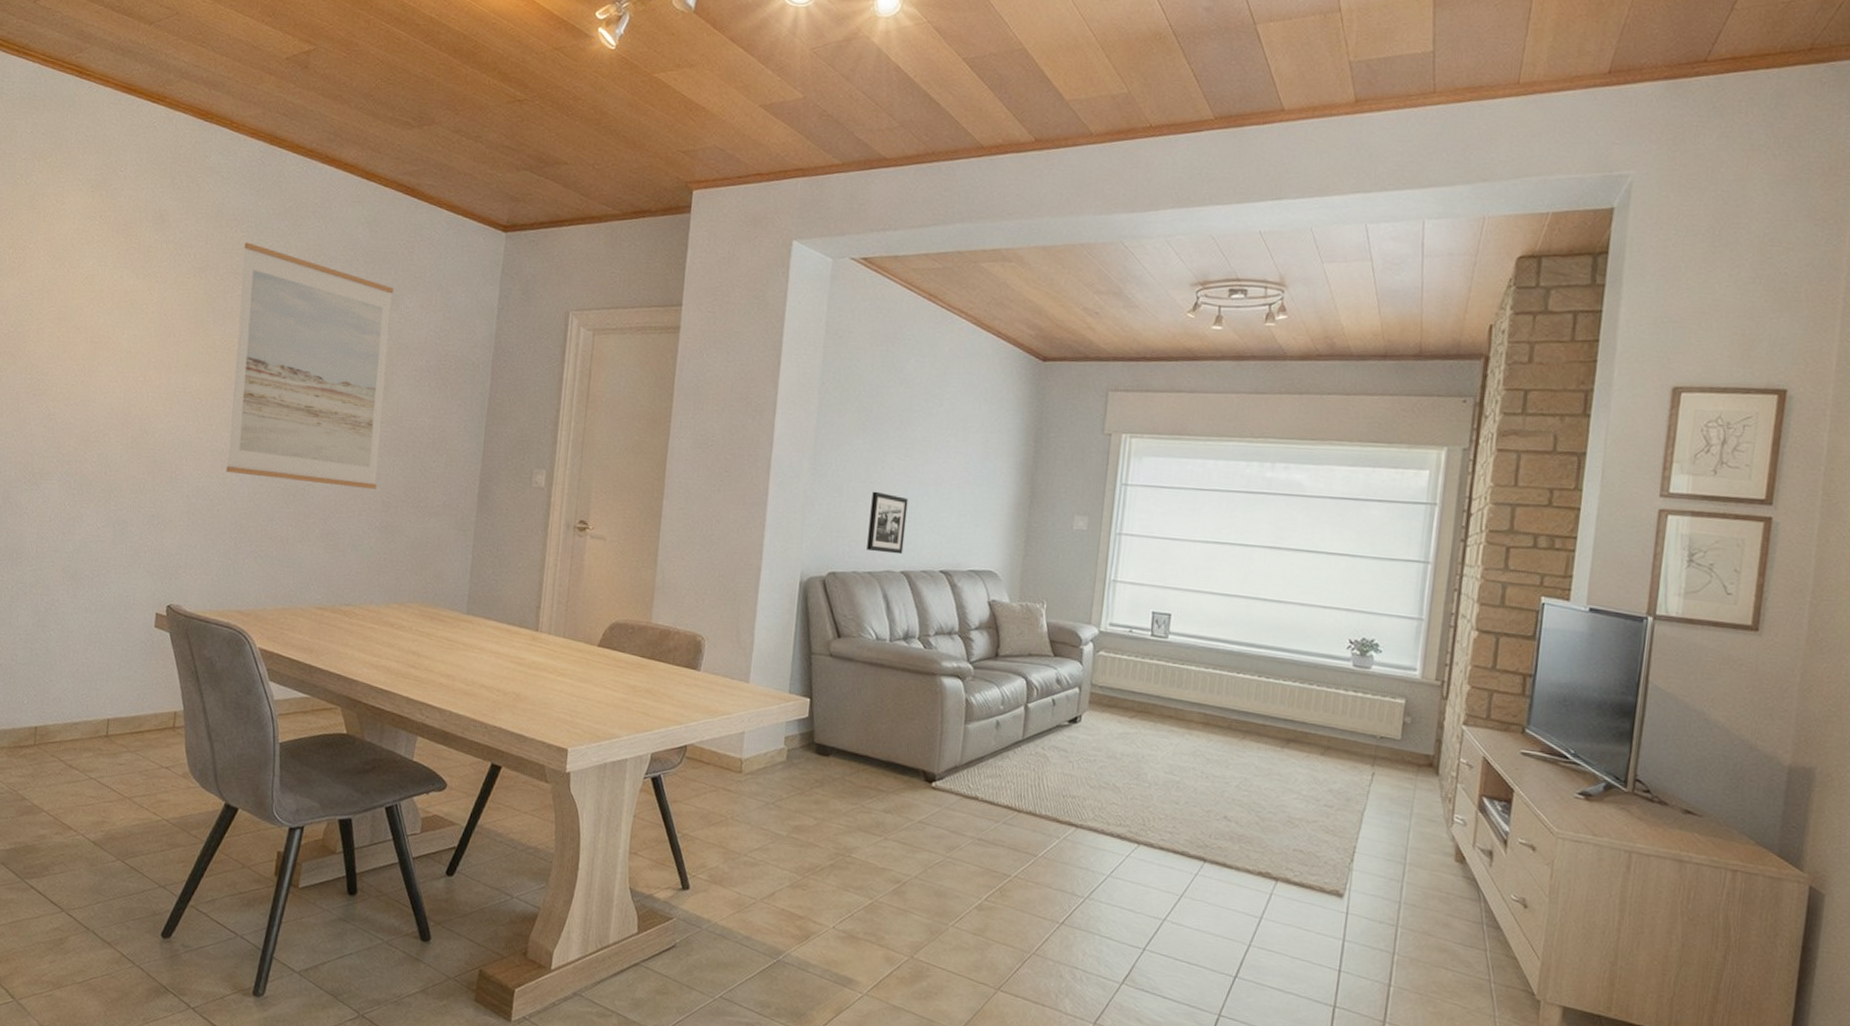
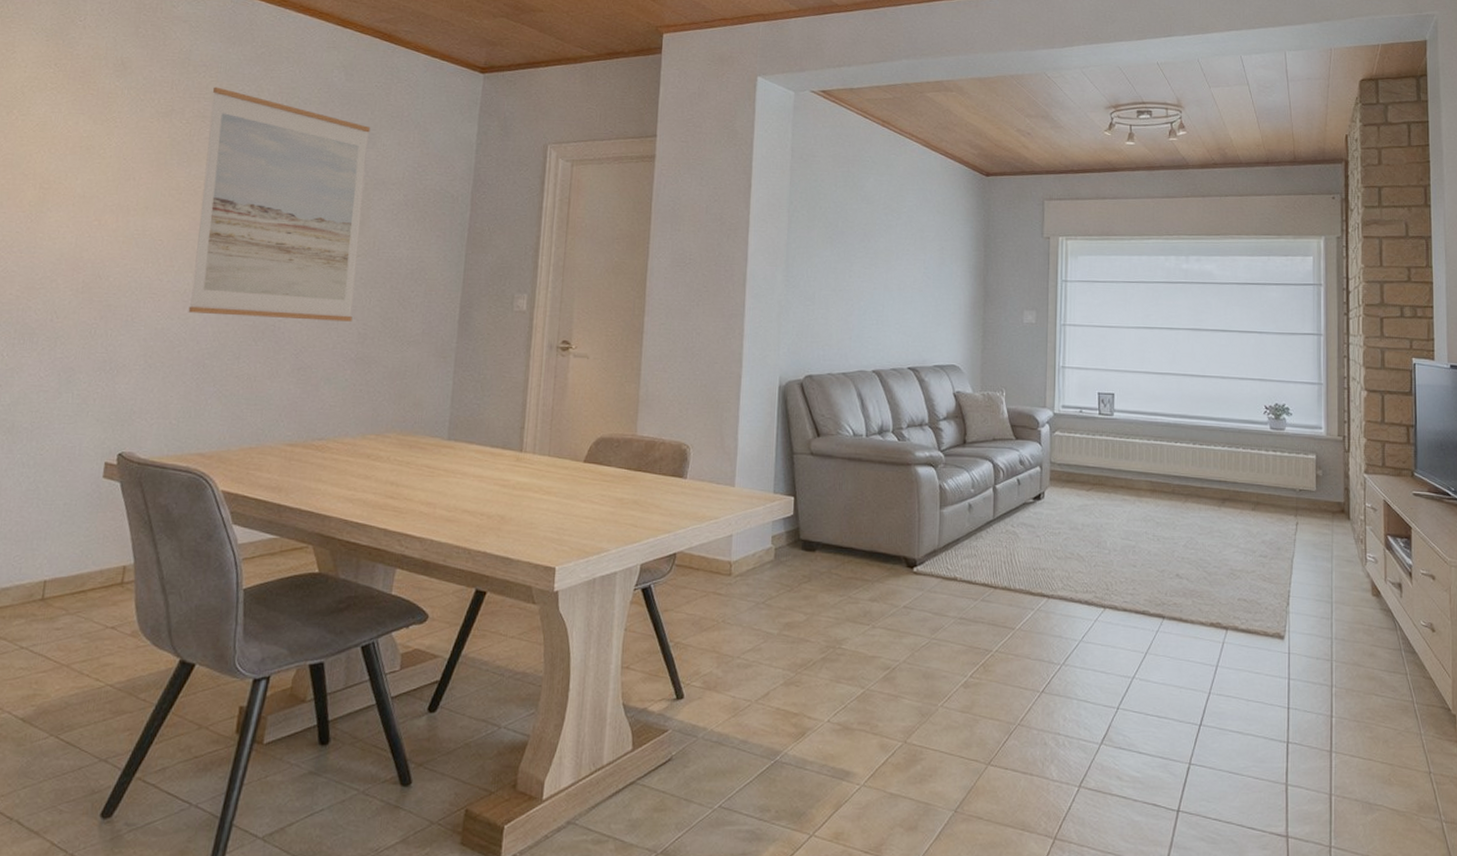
picture frame: present [867,491,909,555] -> none [840,298,875,355]

